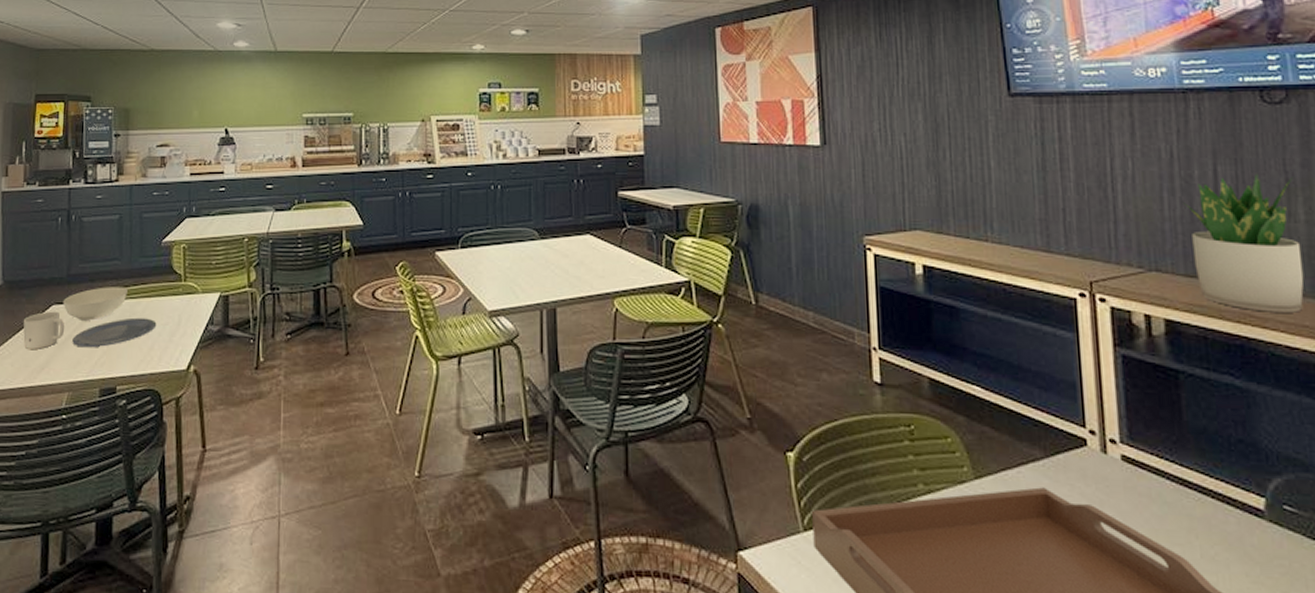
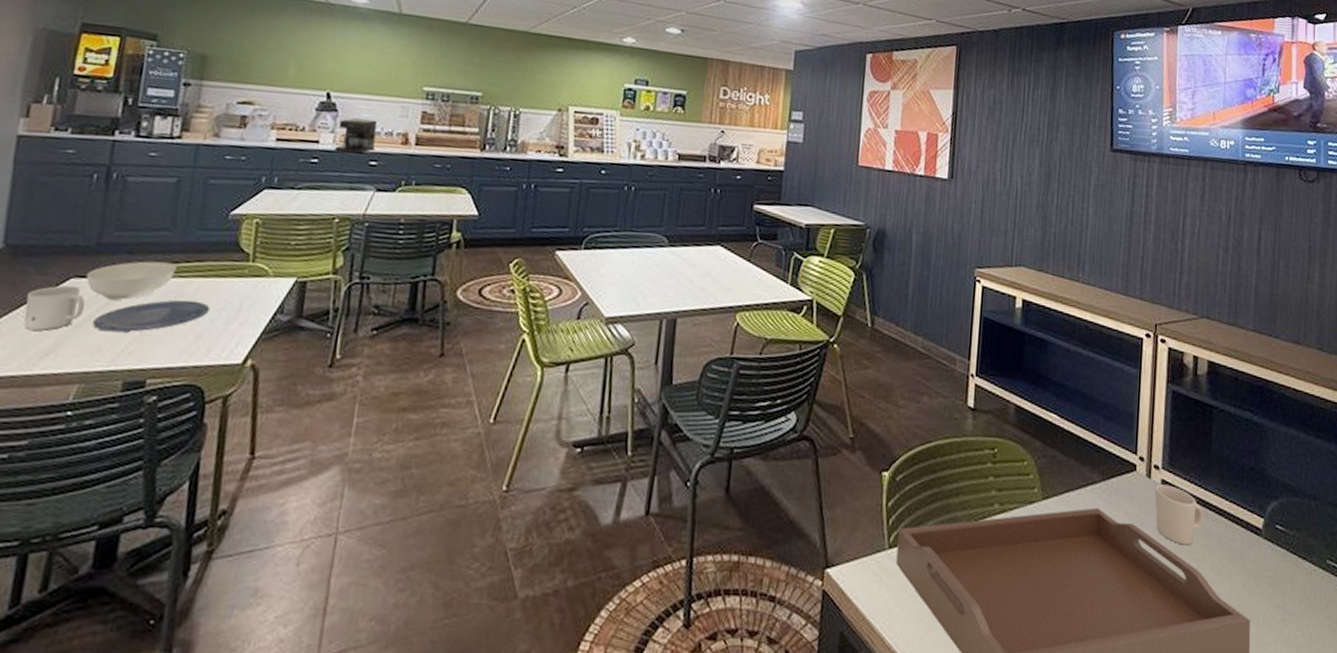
coffee maker: none [237,148,270,179] -> present [335,118,378,154]
mug: none [1114,460,1183,529] -> present [1155,484,1204,546]
planter: present [1184,174,1305,313] -> none [1234,240,1314,361]

